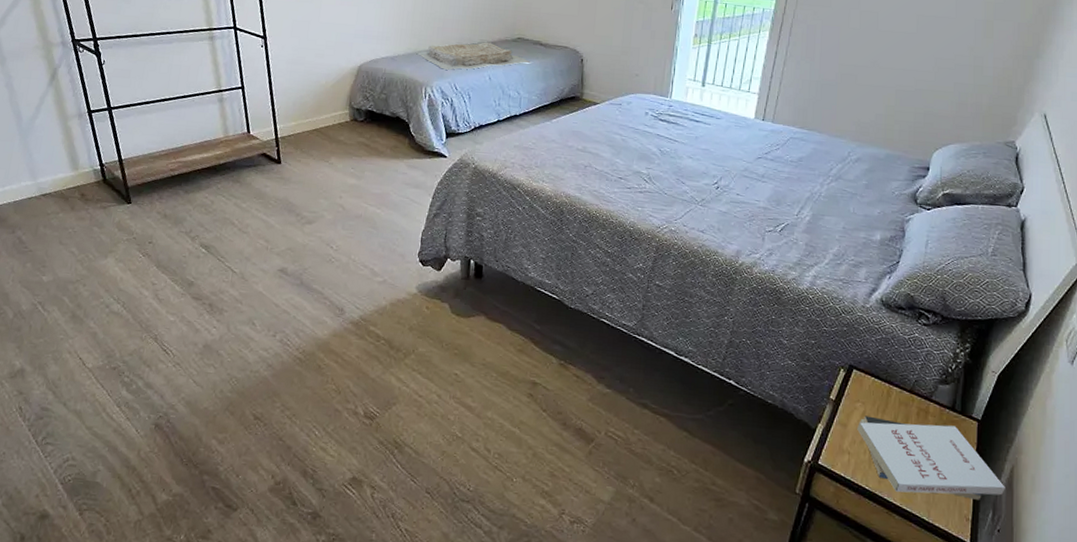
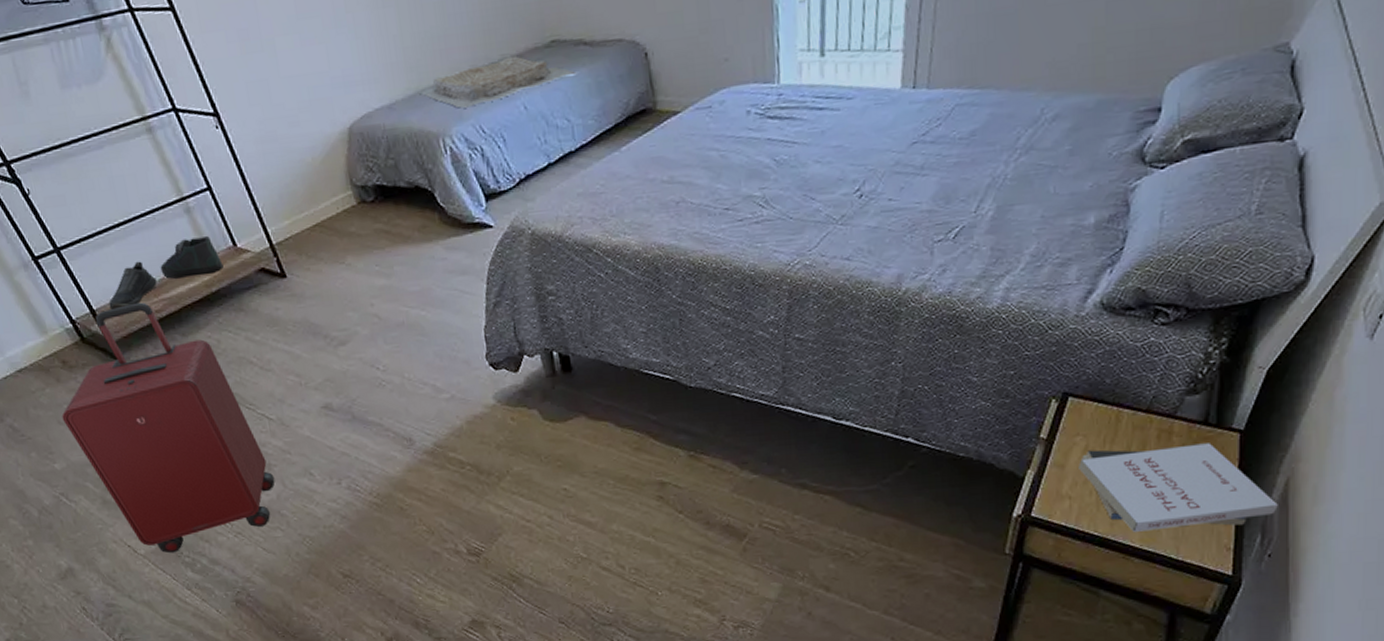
suitcase: none [64,160,223,372] -> present [62,302,275,553]
shoe: none [135,129,180,162] -> present [108,261,158,310]
shoe: none [185,120,235,151] -> present [160,236,224,279]

